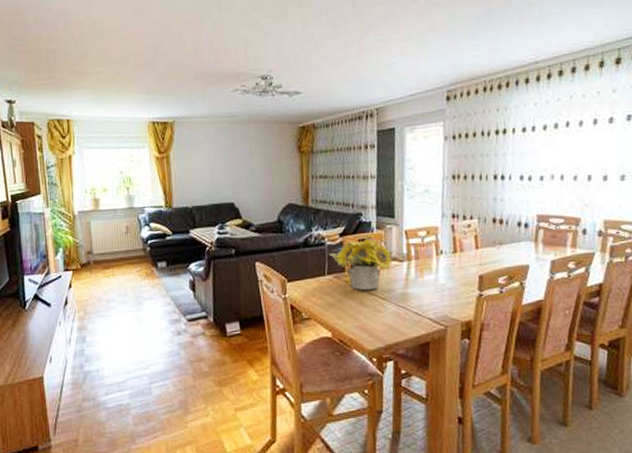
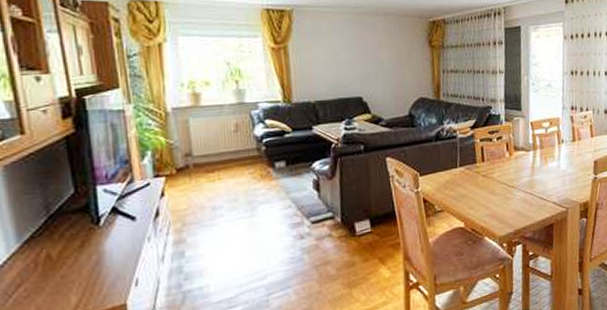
sunflower: present [328,238,394,290] -> none [460,130,522,180]

